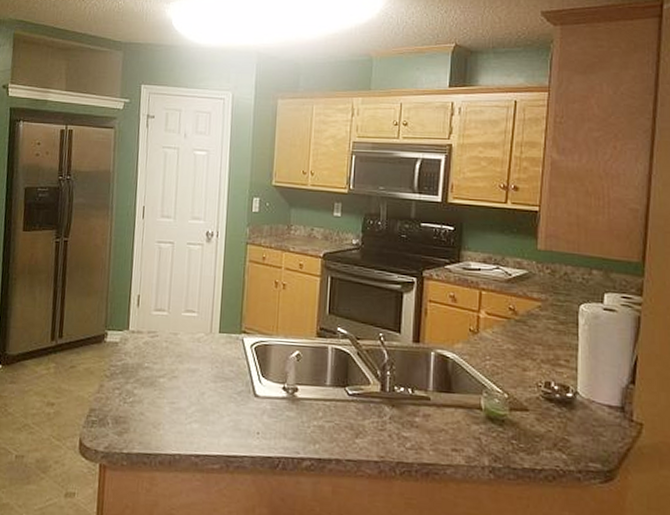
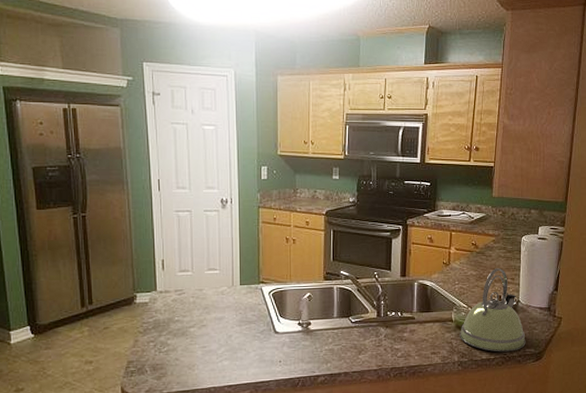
kettle: none [492,344,588,464] -> present [460,268,526,352]

